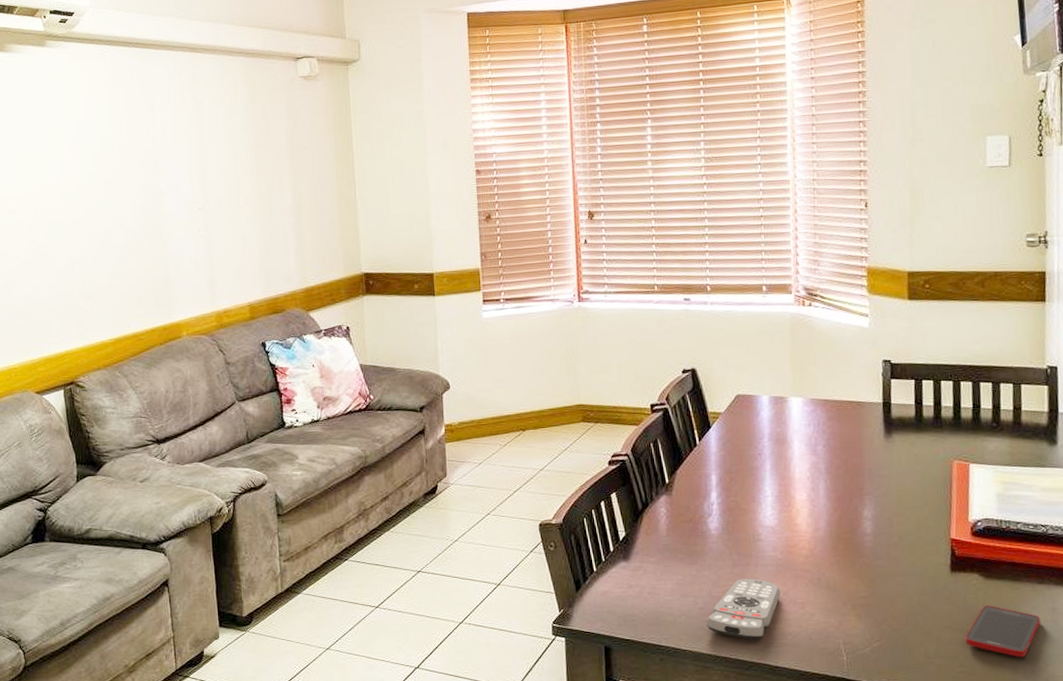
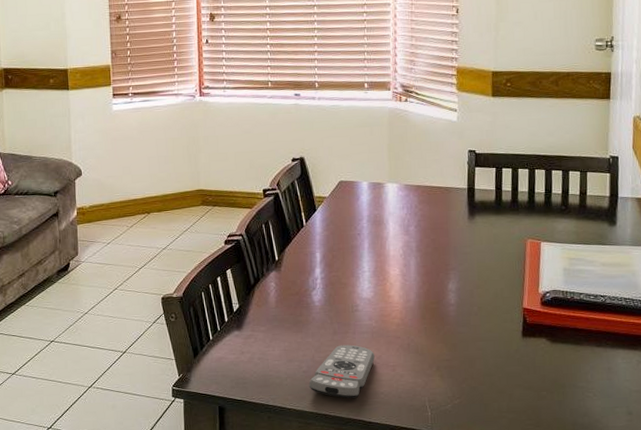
cell phone: present [965,605,1040,658] -> none [533,366,597,411]

